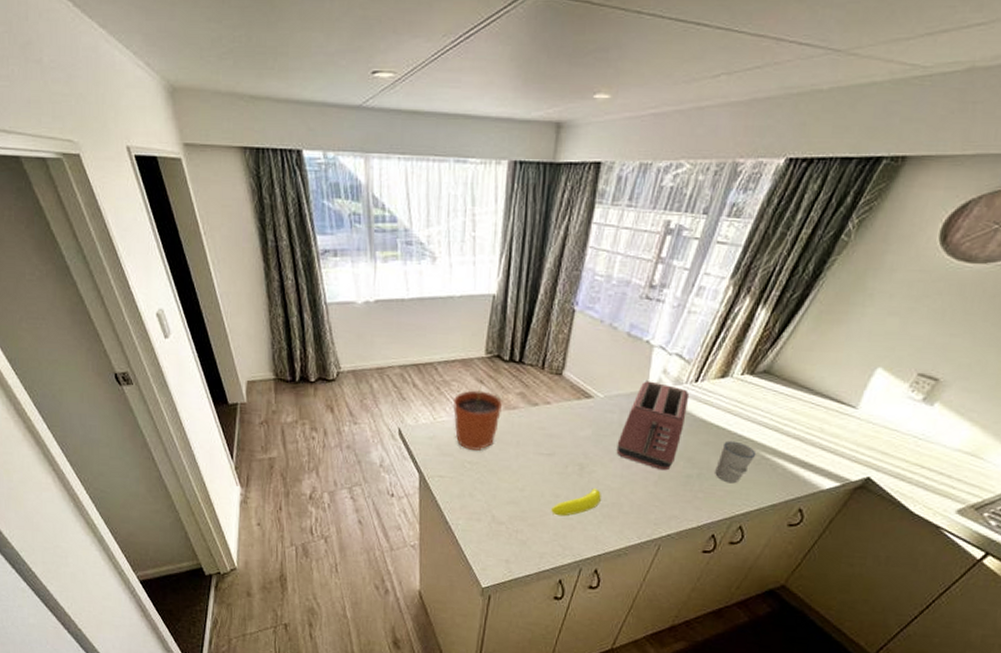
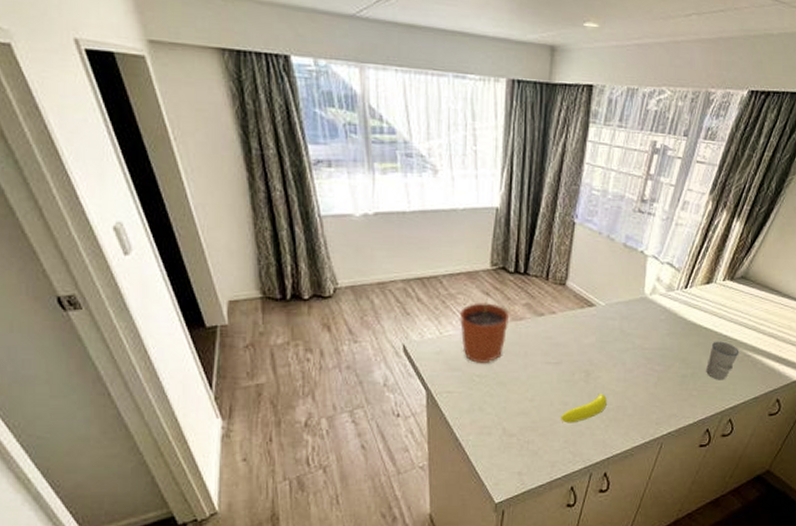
toaster: present [616,381,690,471] -> none [619,288,681,372]

